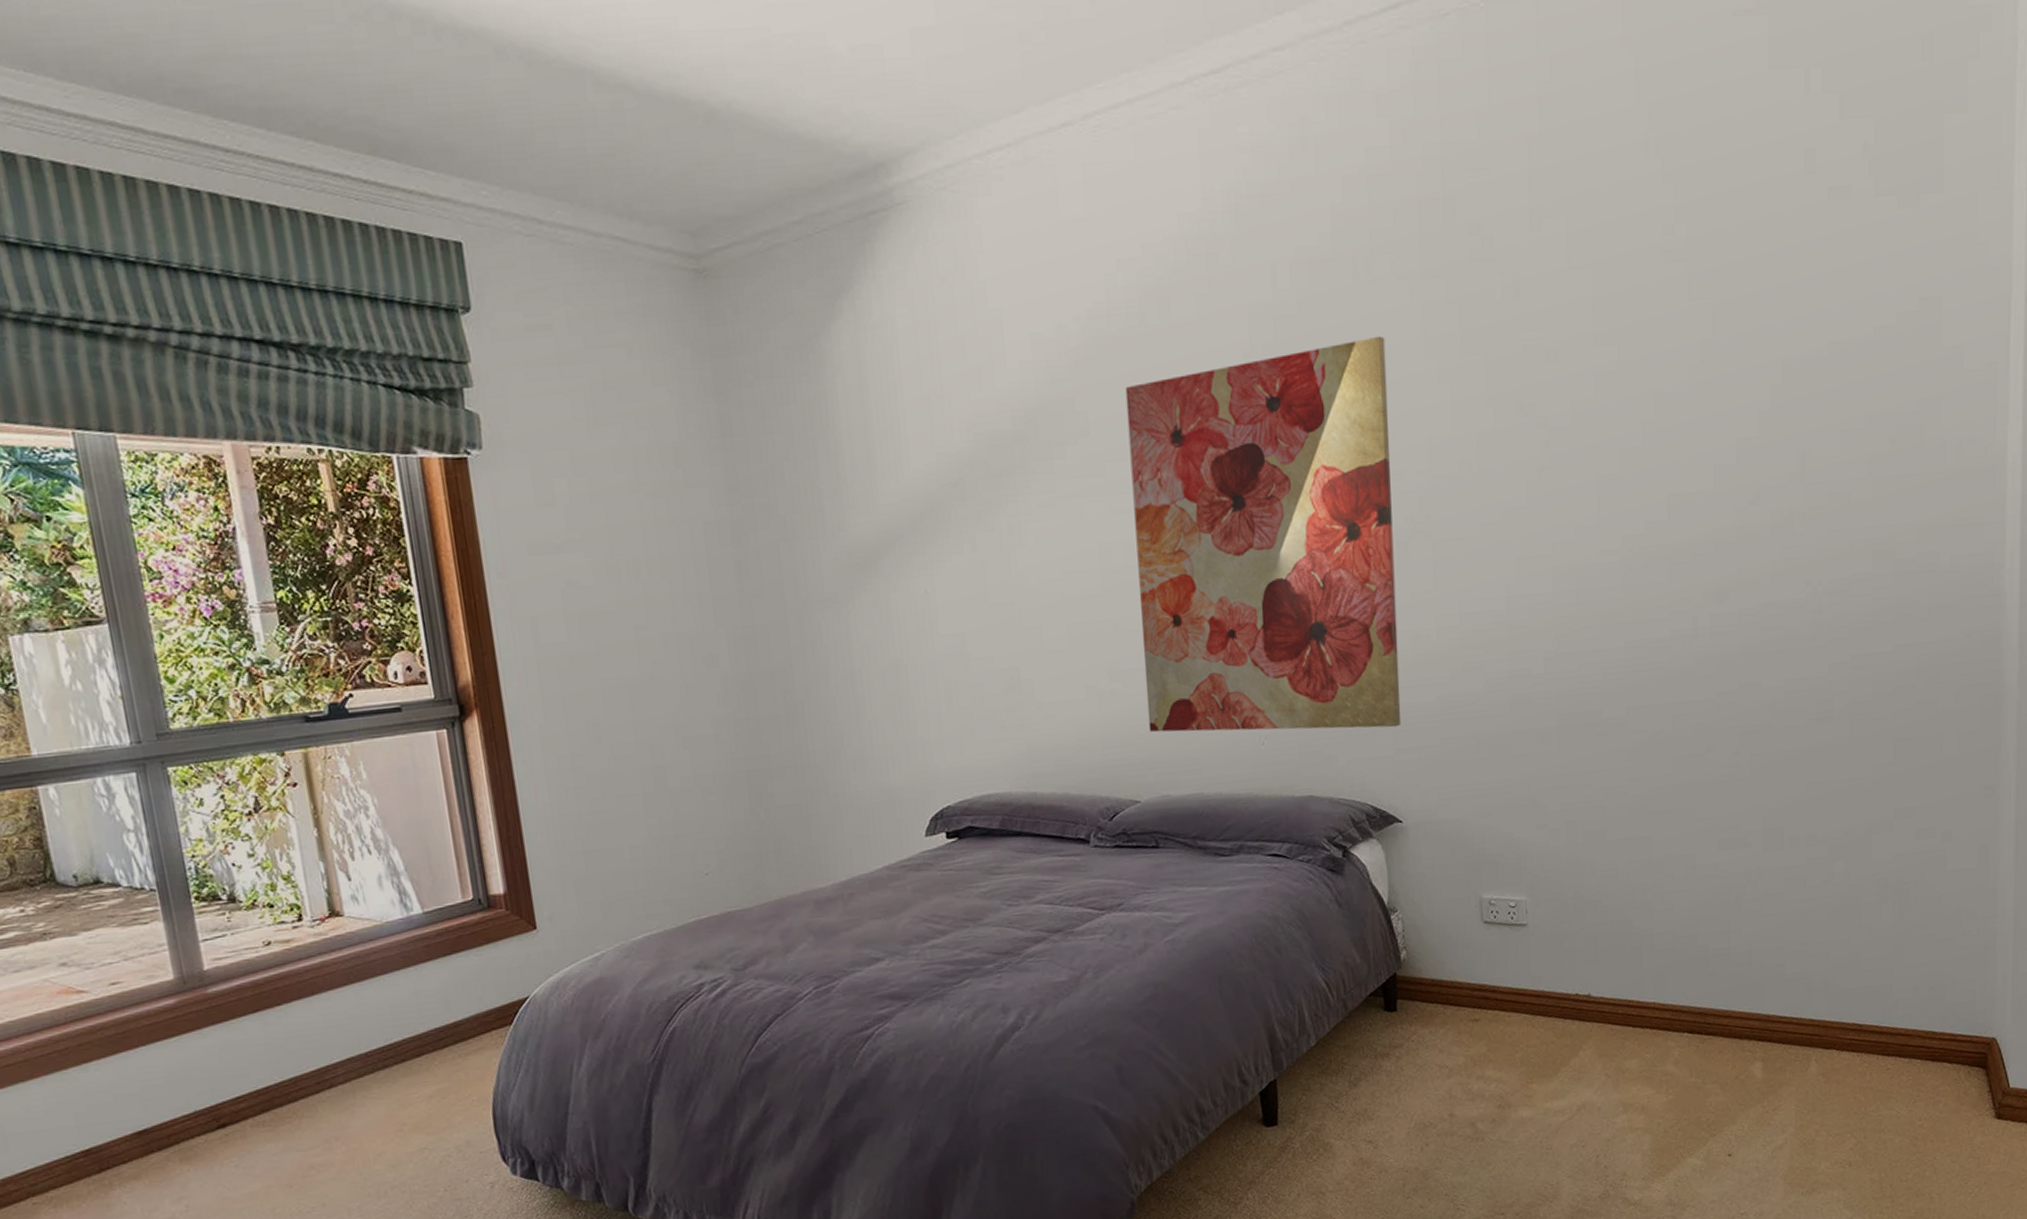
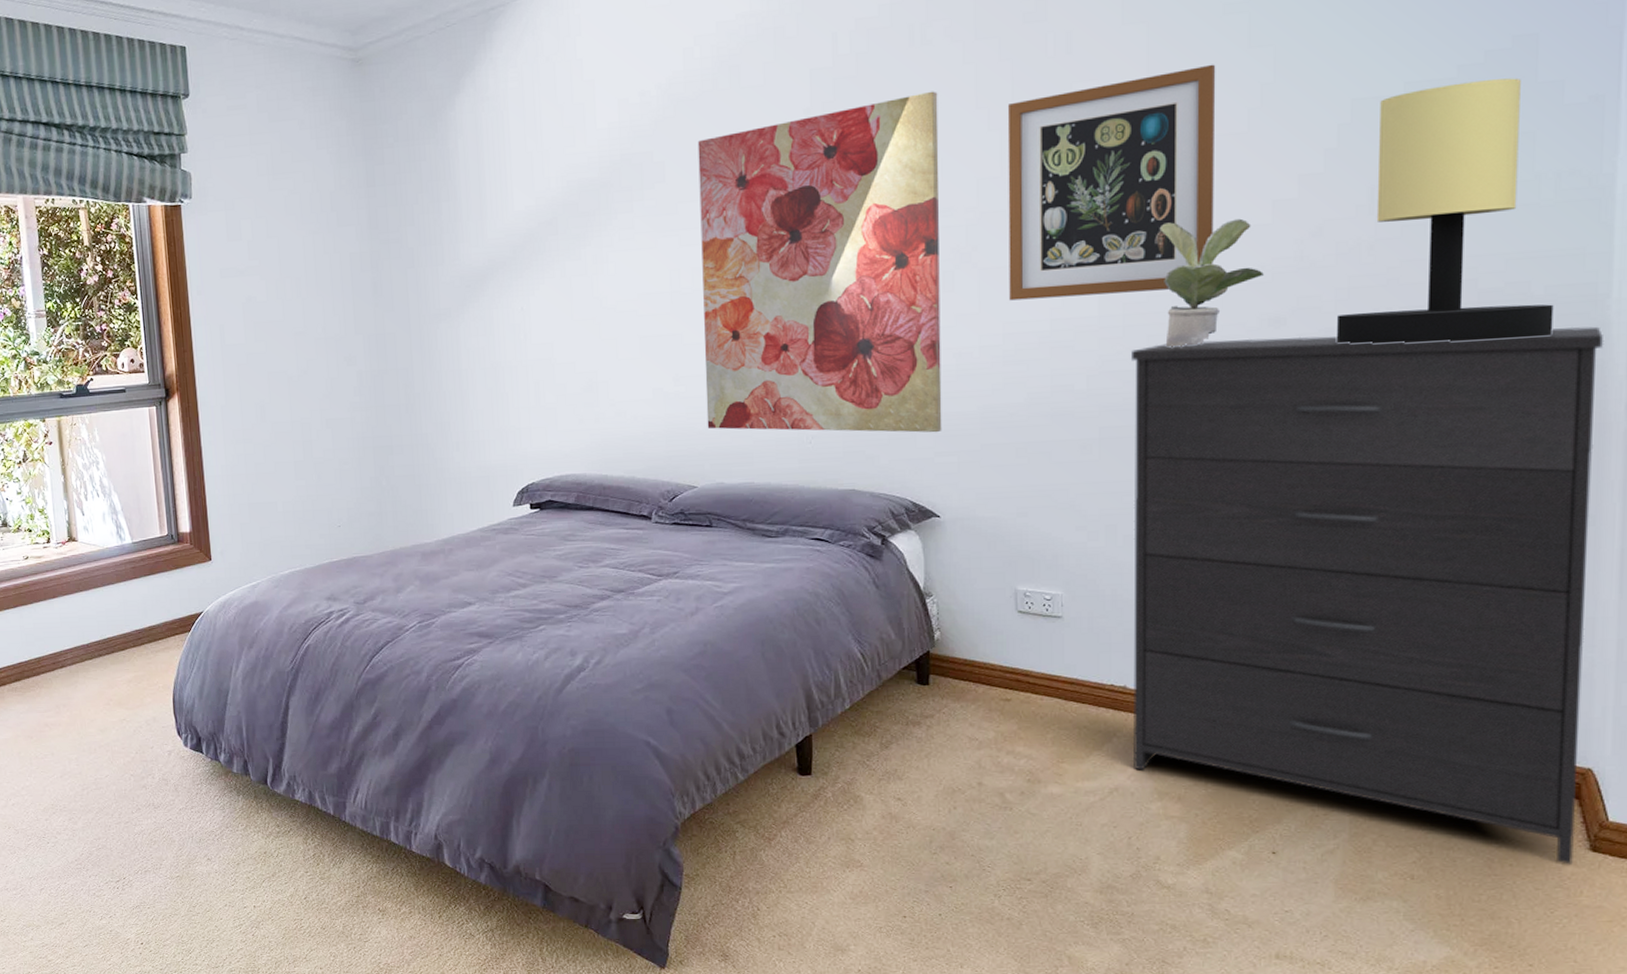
wall art: none [1456,316,1661,576] -> present [1007,64,1216,301]
dresser: none [1586,596,2000,1134] -> present [1132,326,1604,864]
potted plant: none [1609,485,1707,626] -> present [1159,218,1264,348]
table lamp: none [1775,342,1958,618] -> present [1337,78,1554,344]

